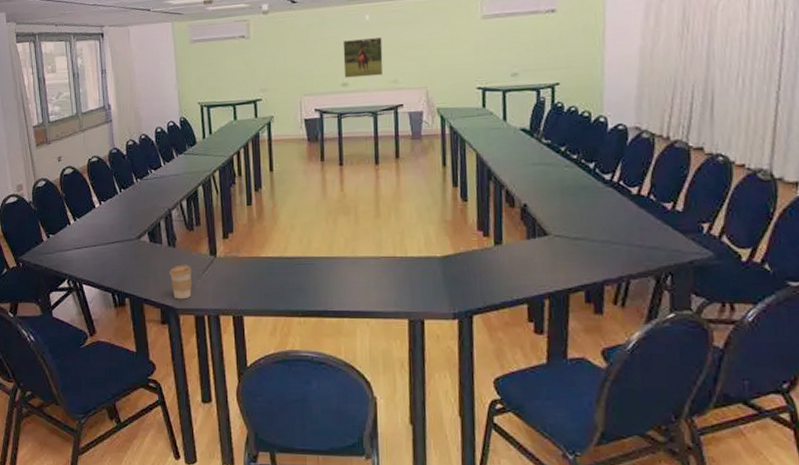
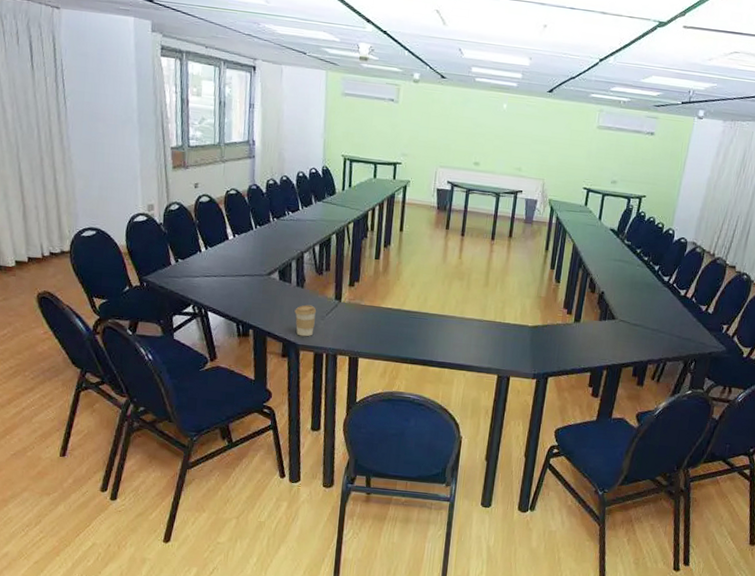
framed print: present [343,37,383,78] -> none [477,123,514,162]

